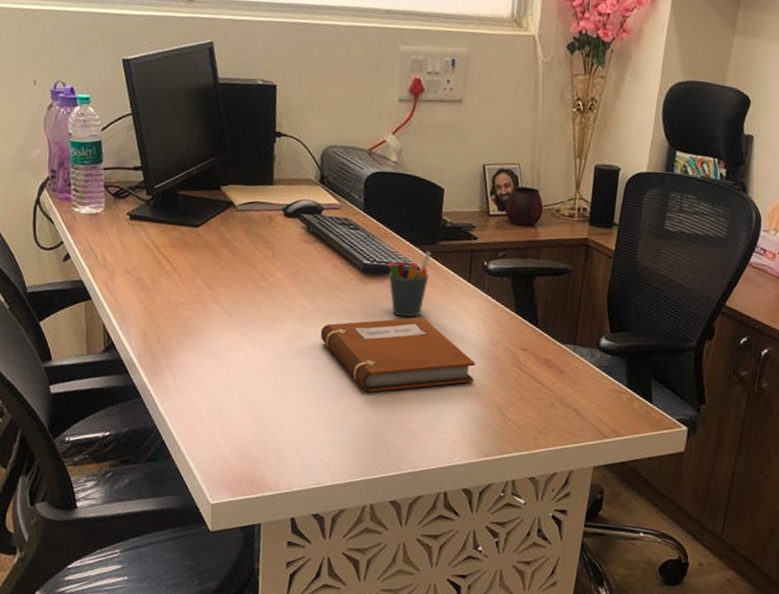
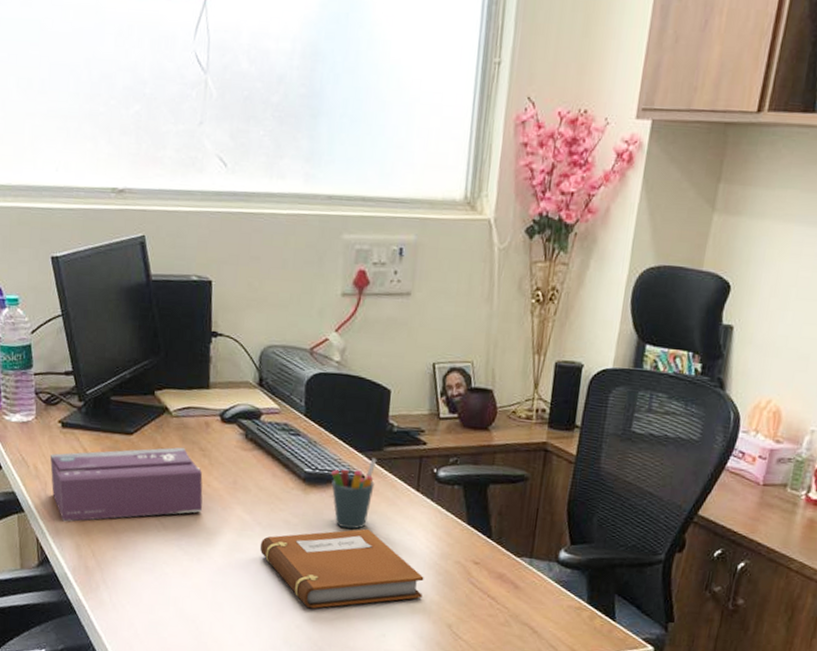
tissue box: none [117,239,266,310] -> present [49,447,203,522]

